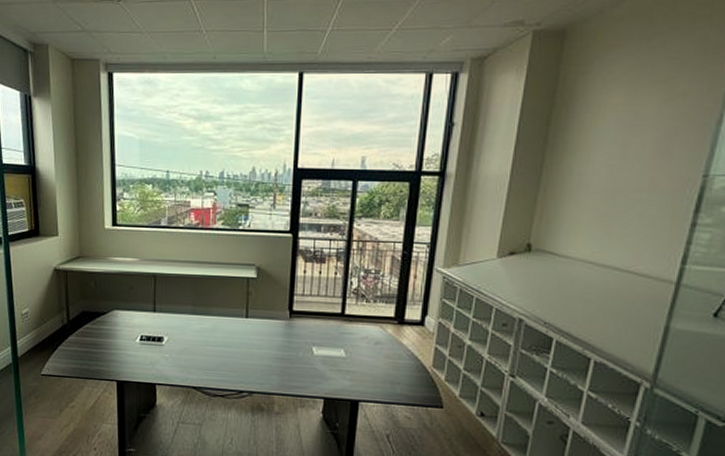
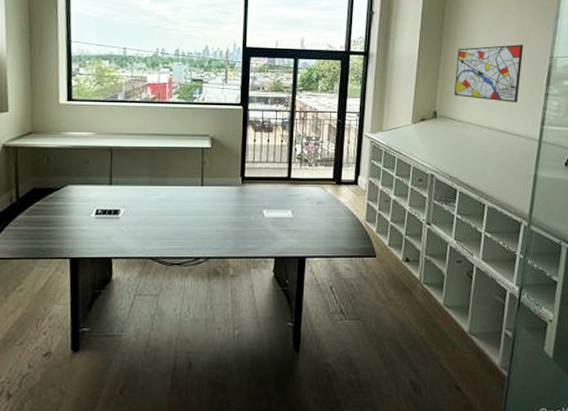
wall art: none [557,159,664,234] -> present [454,44,524,103]

